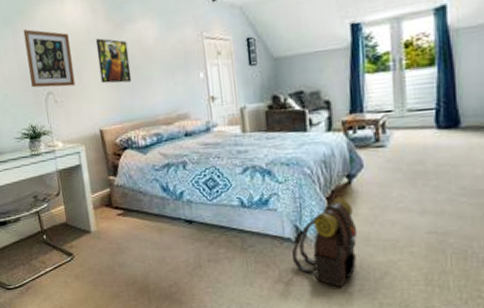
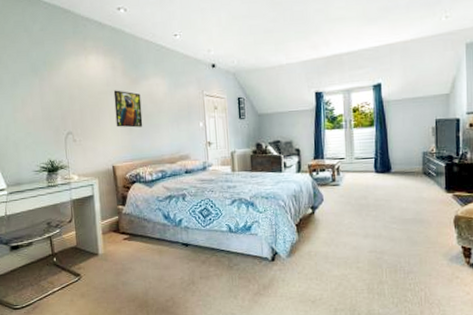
wall art: present [23,29,76,88] -> none [49,78,93,129]
backpack: present [292,196,358,288] -> none [269,224,319,298]

